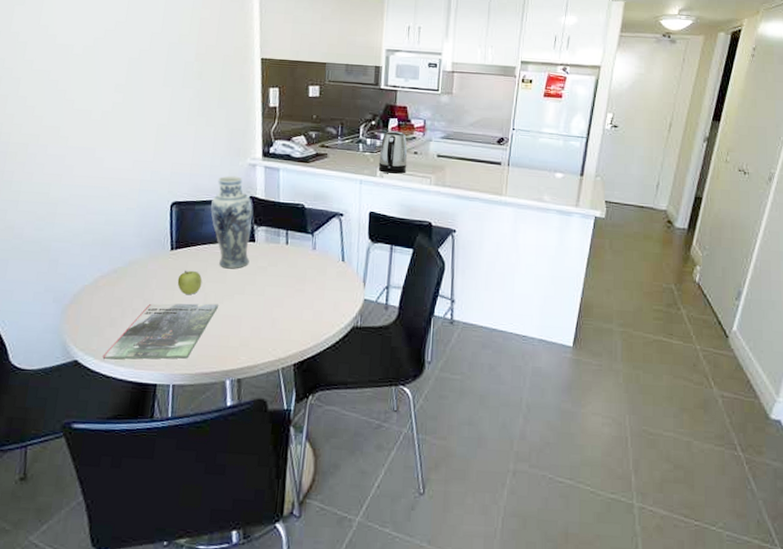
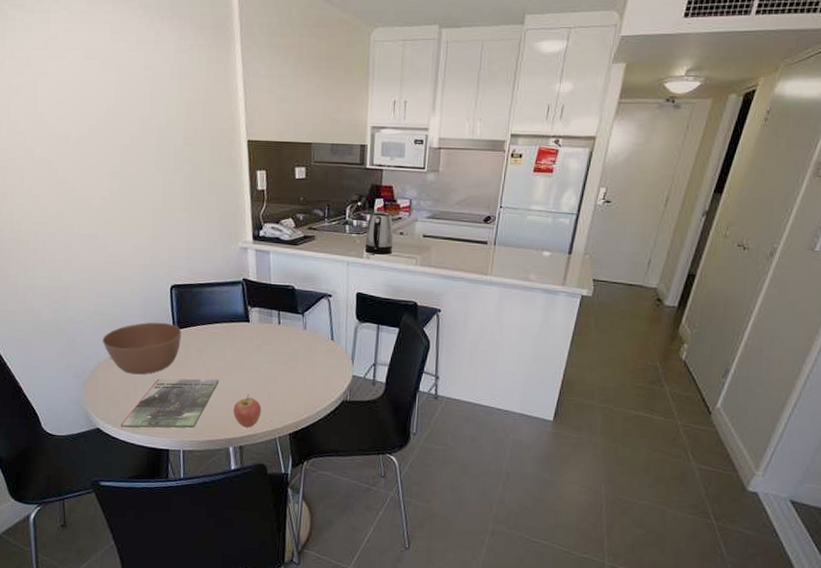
bowl: none [89,241,180,299] -> present [102,322,182,375]
fruit: present [177,270,202,295] -> none [181,348,203,371]
vase: present [210,175,253,269] -> none [207,259,246,348]
fruit: none [232,320,264,358] -> present [233,394,262,428]

